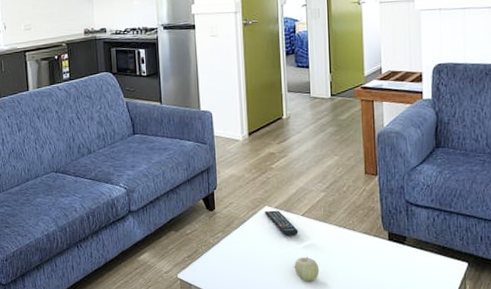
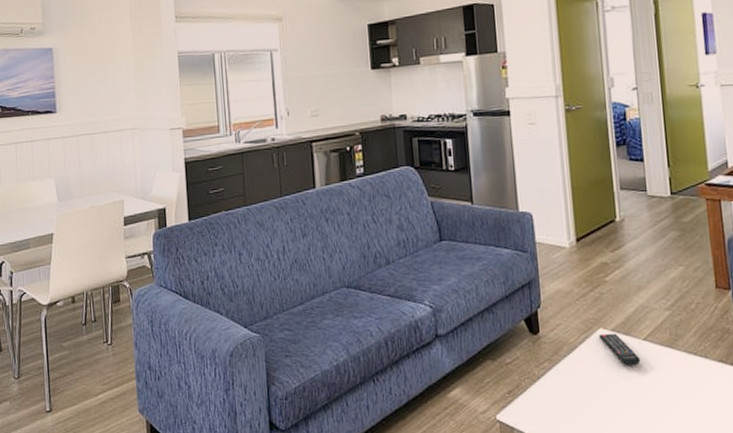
fruit: present [294,256,320,282] -> none [637,391,668,424]

